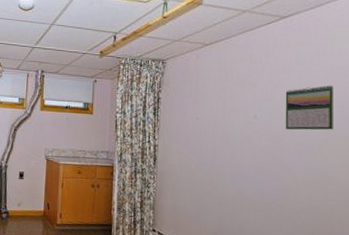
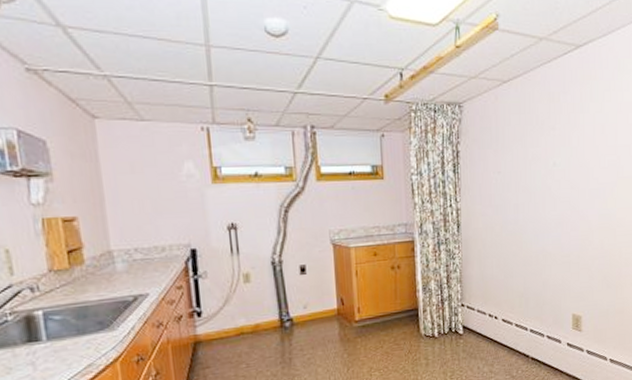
calendar: present [285,84,333,130] -> none [581,122,622,176]

